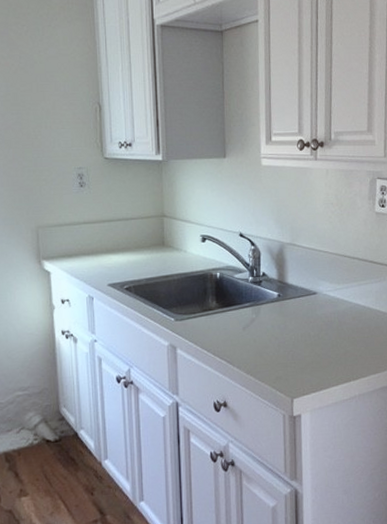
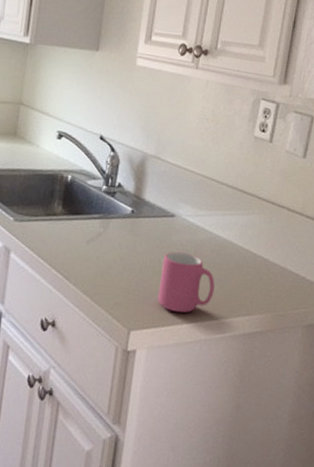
mug: none [312,323,361,376] -> present [157,251,215,313]

